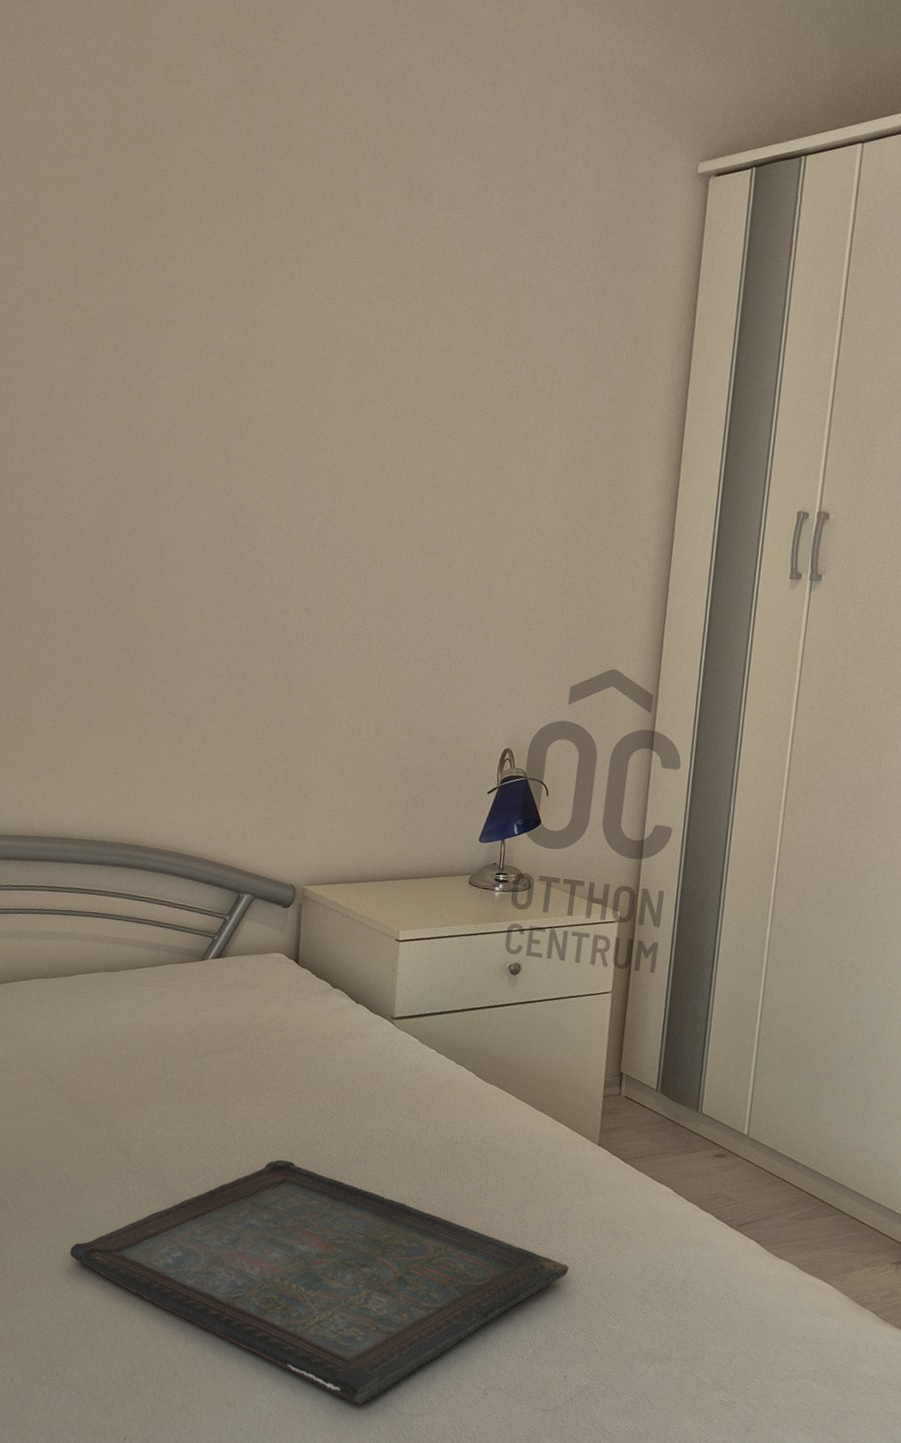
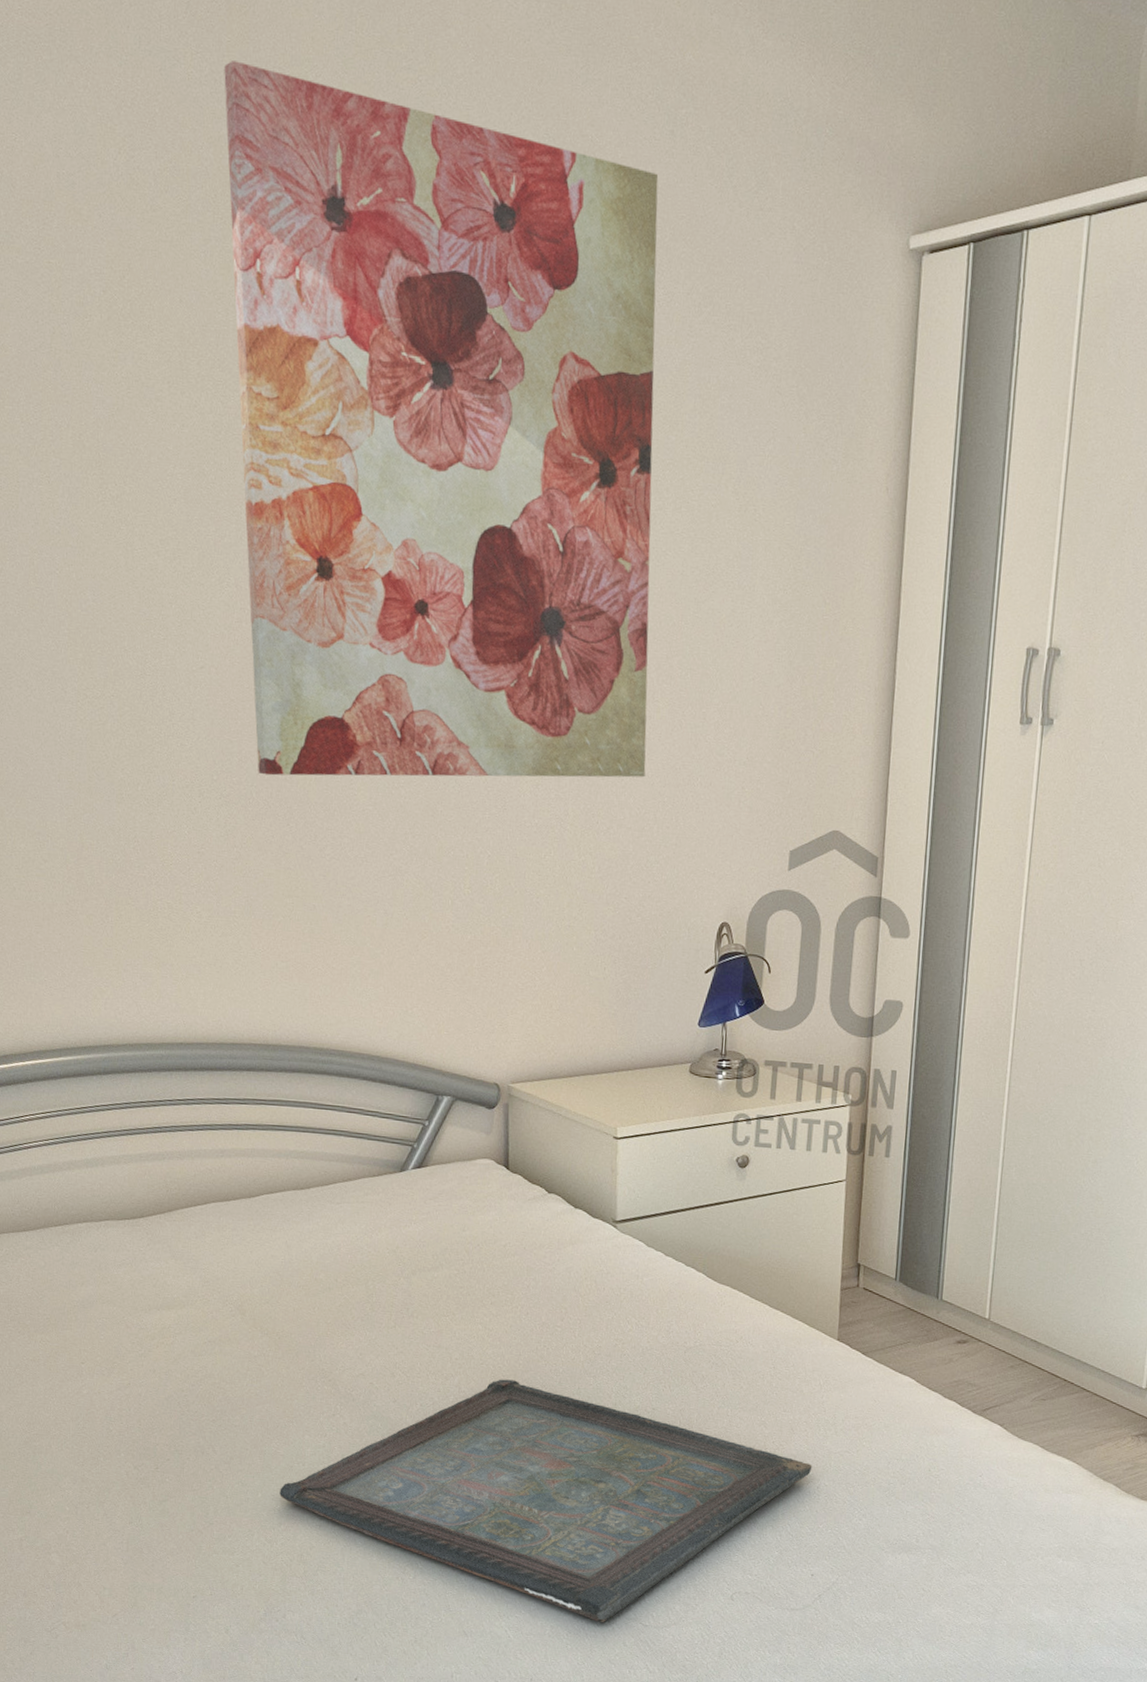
wall art: none [105,37,480,618] -> present [224,60,659,778]

